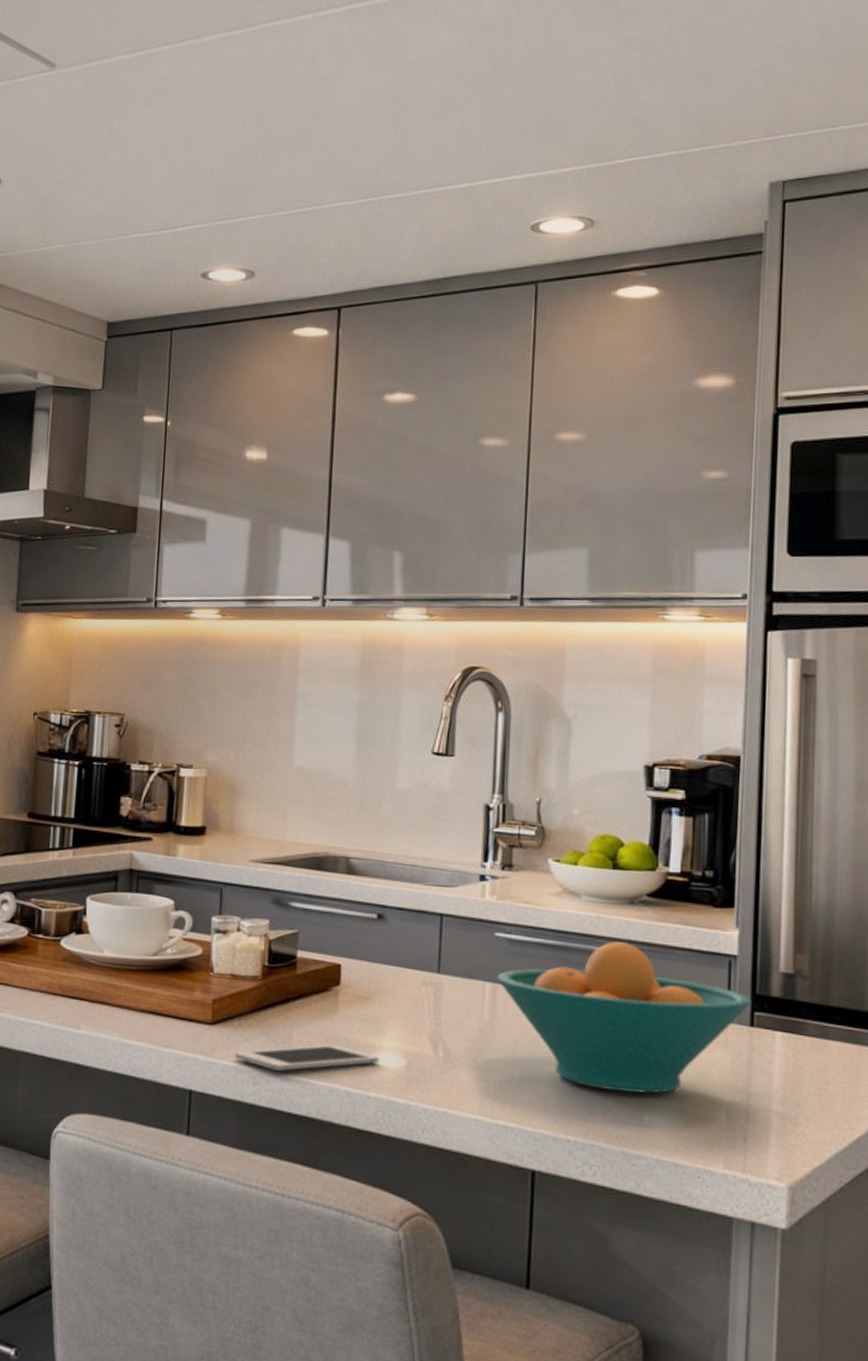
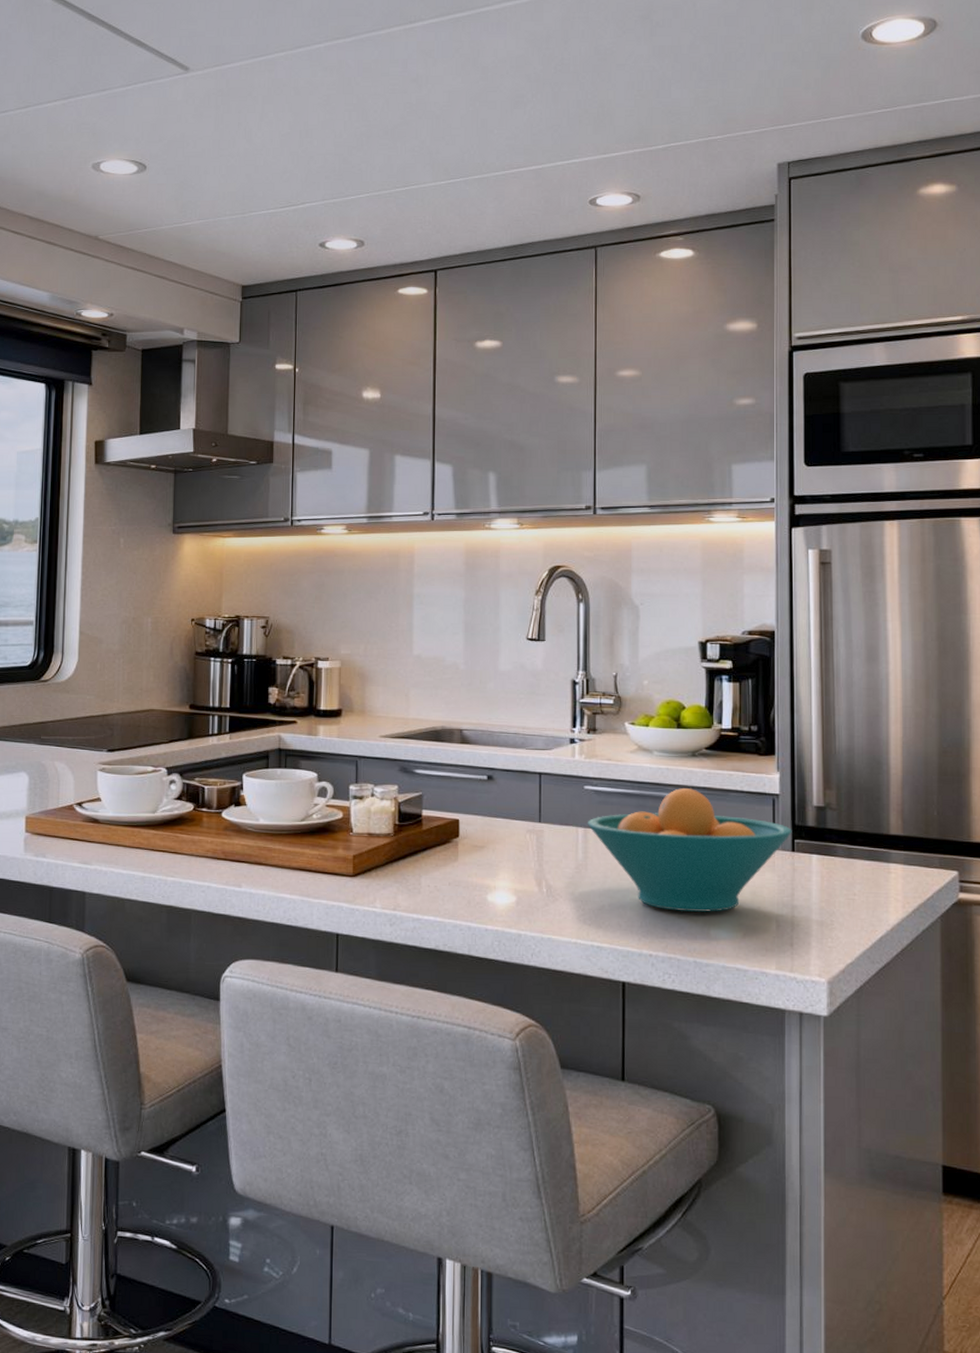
cell phone: present [234,1044,380,1071] -> none [373,887,494,912]

